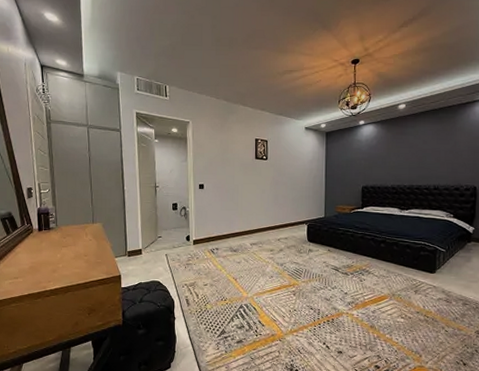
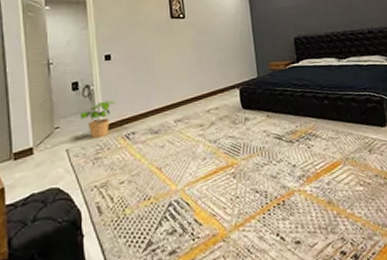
potted plant: none [177,221,206,249] -> present [80,100,117,139]

